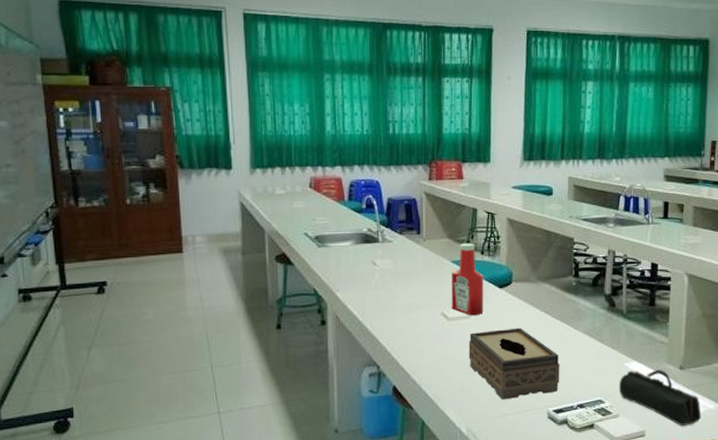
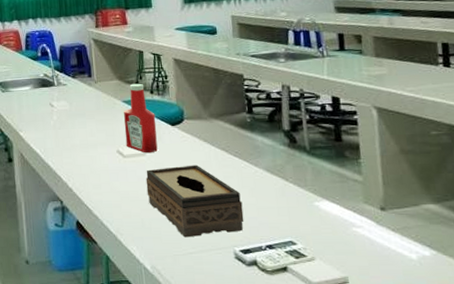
pencil case: present [618,370,702,426] -> none [310,210,415,273]

